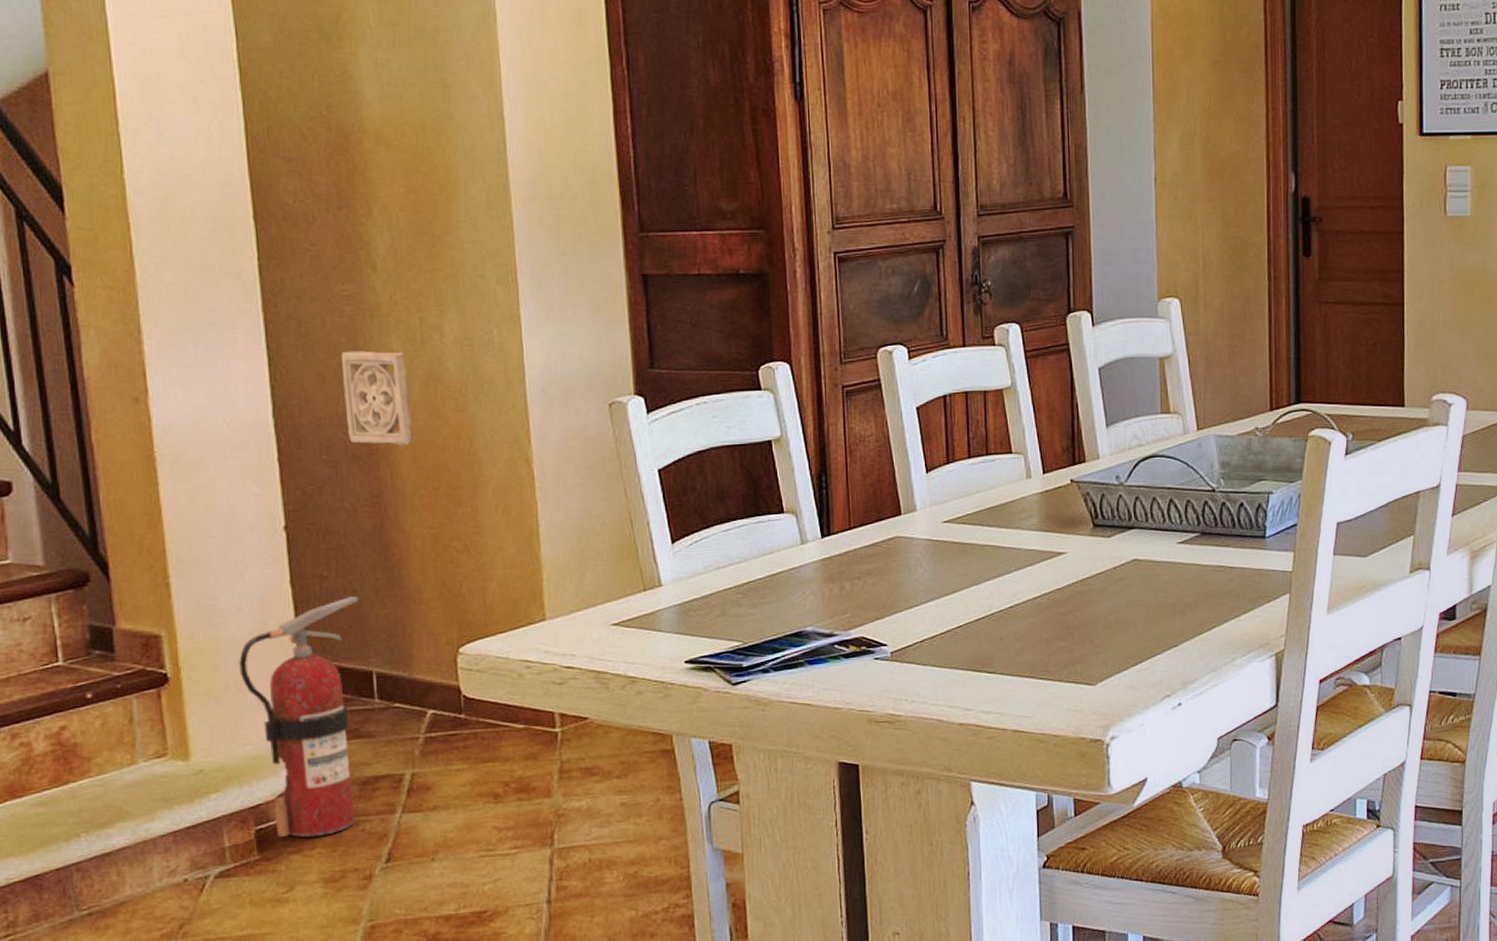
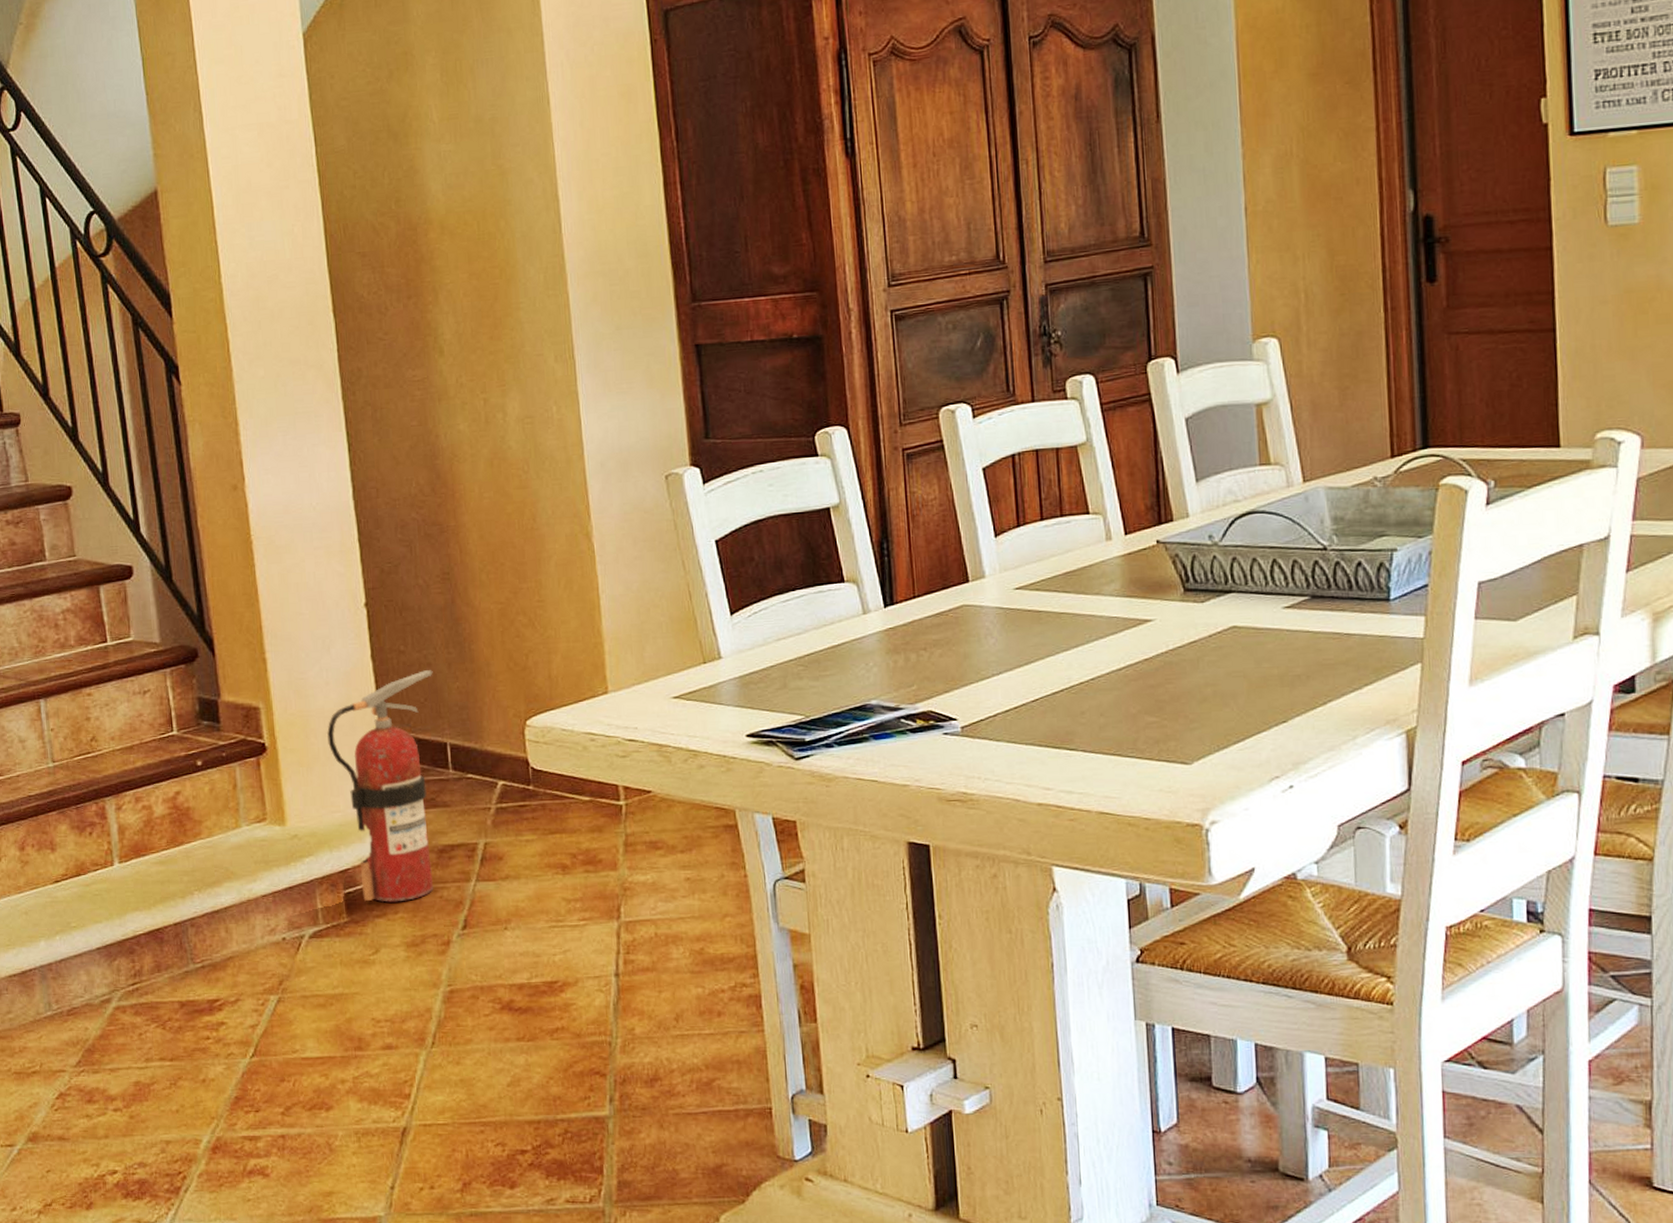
wall ornament: present [341,350,415,446] -> none [413,432,481,524]

